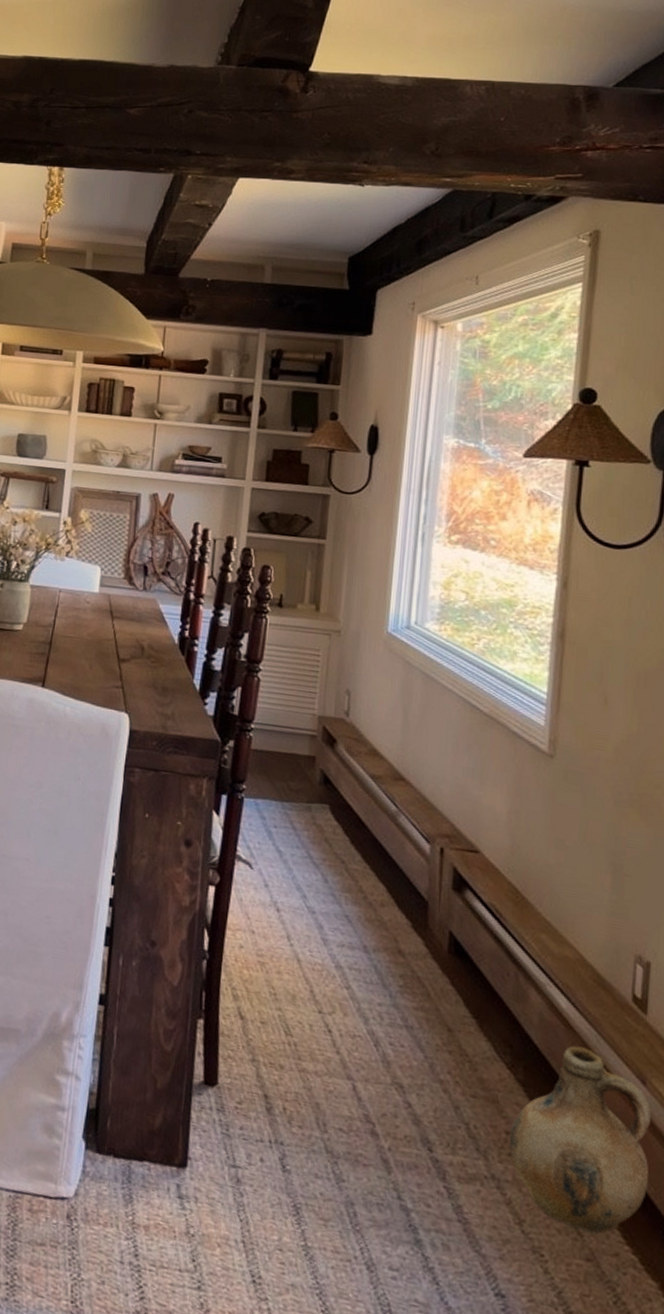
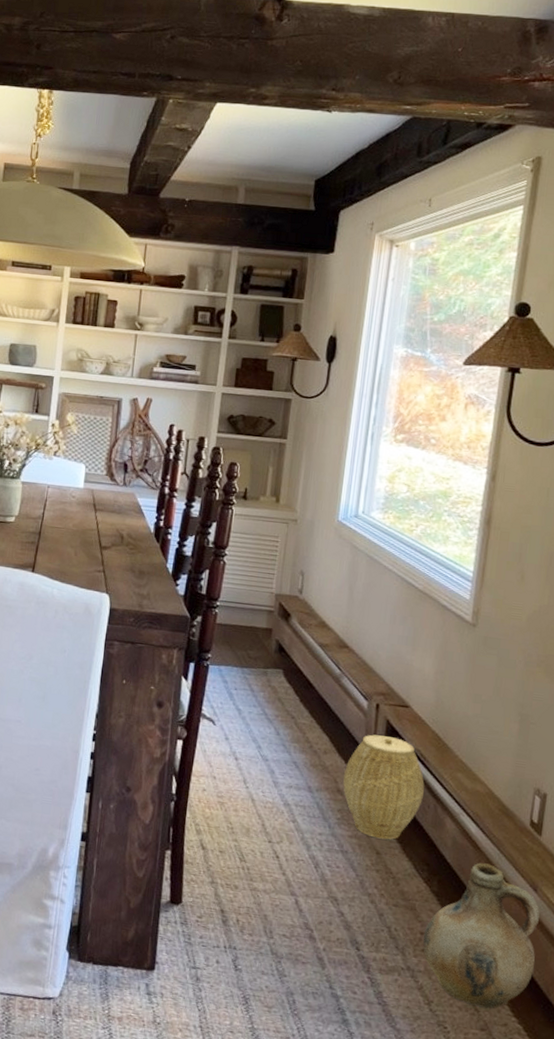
woven basket: none [405,884,502,1014] -> present [343,734,425,840]

